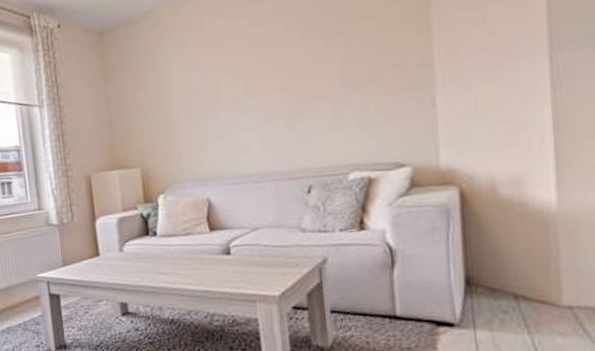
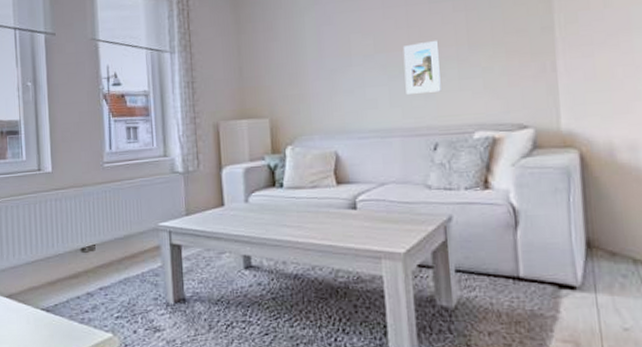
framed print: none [274,80,315,138] -> present [402,40,441,94]

